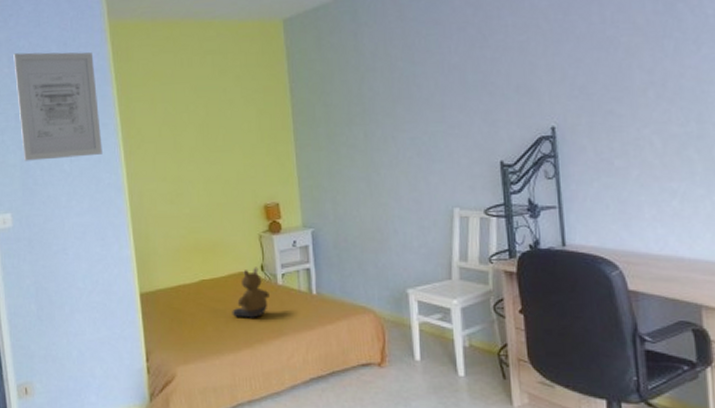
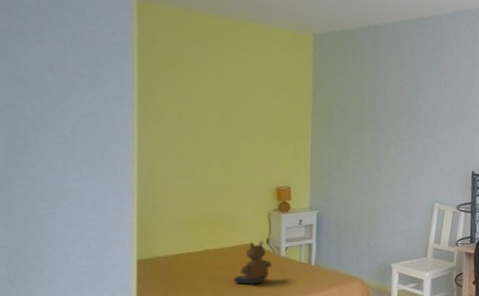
wall art: present [13,52,103,161] -> none [13,10,115,125]

